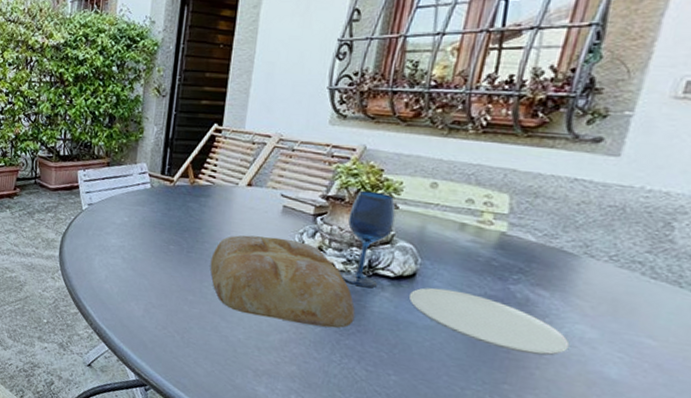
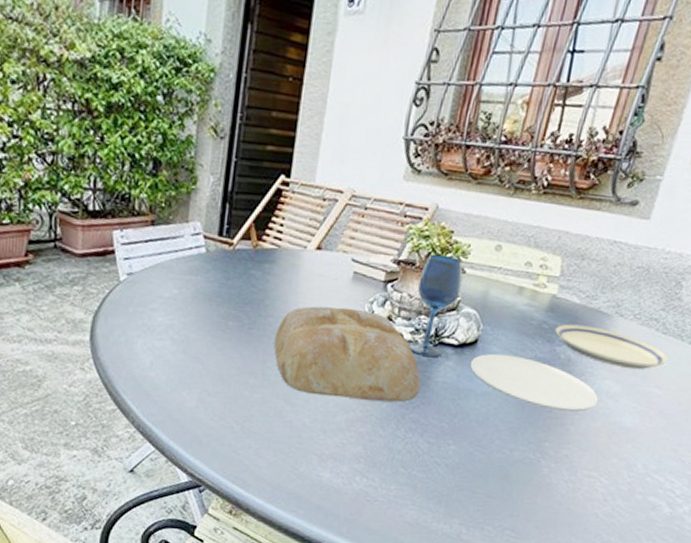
plate: none [507,262,663,316] -> present [555,324,669,369]

